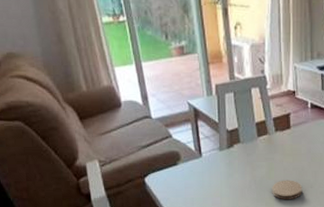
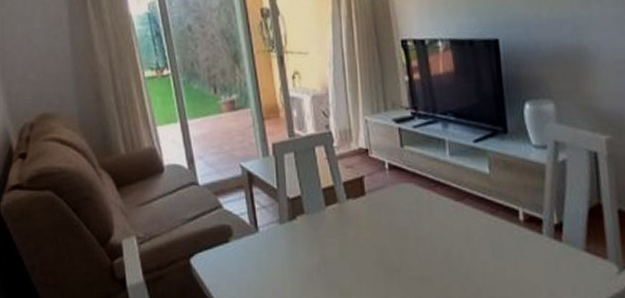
coaster: present [272,180,303,200] -> none [347,261,387,288]

